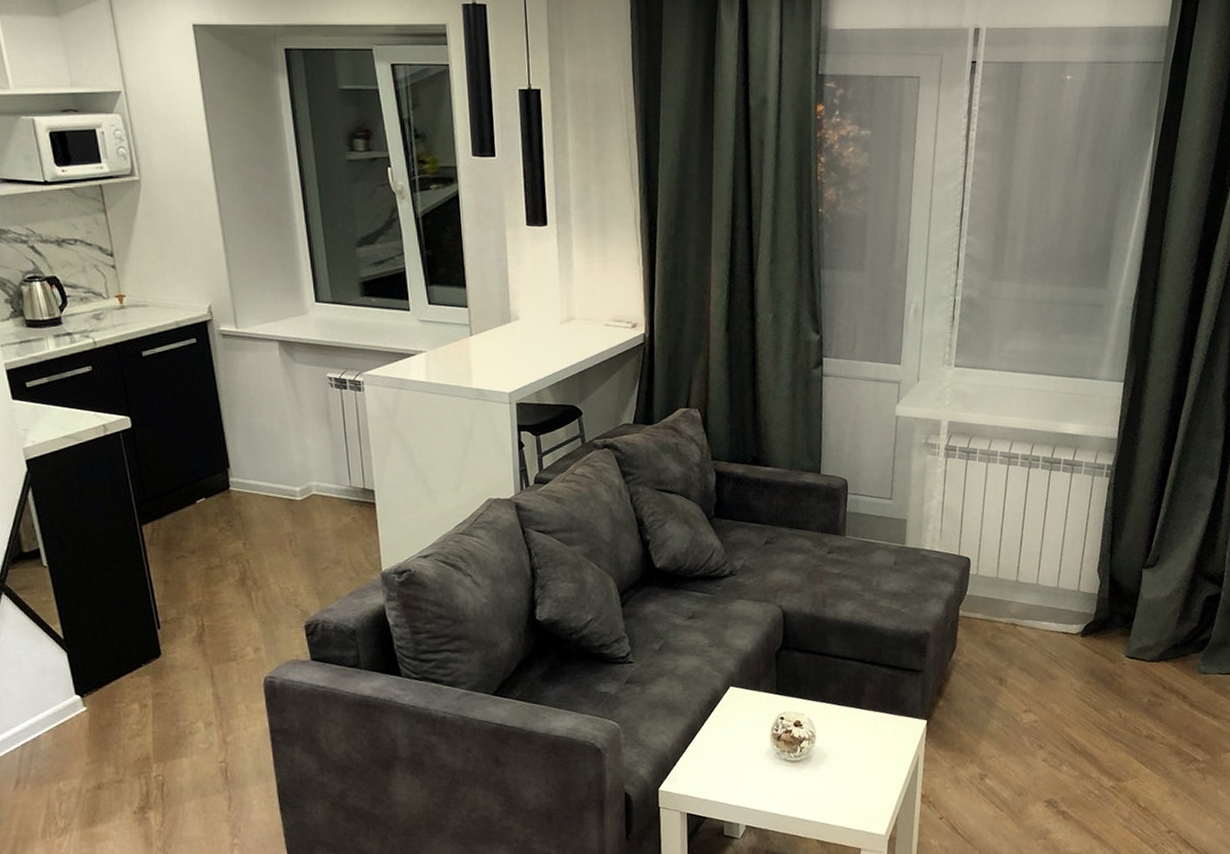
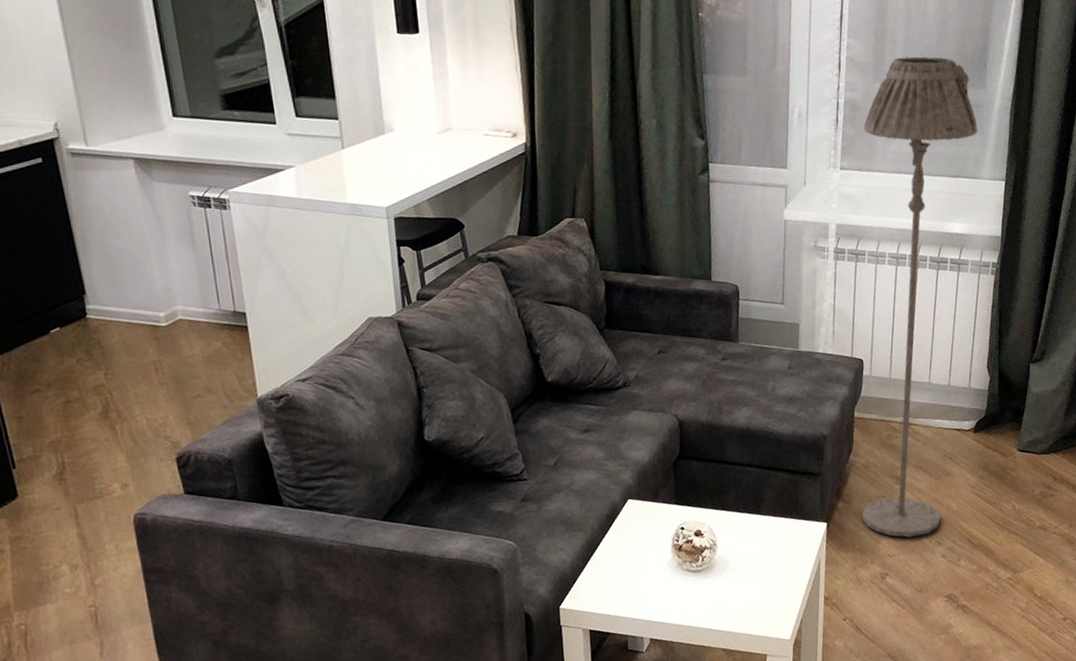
floor lamp: none [963,254,1098,740] -> present [862,56,978,538]

